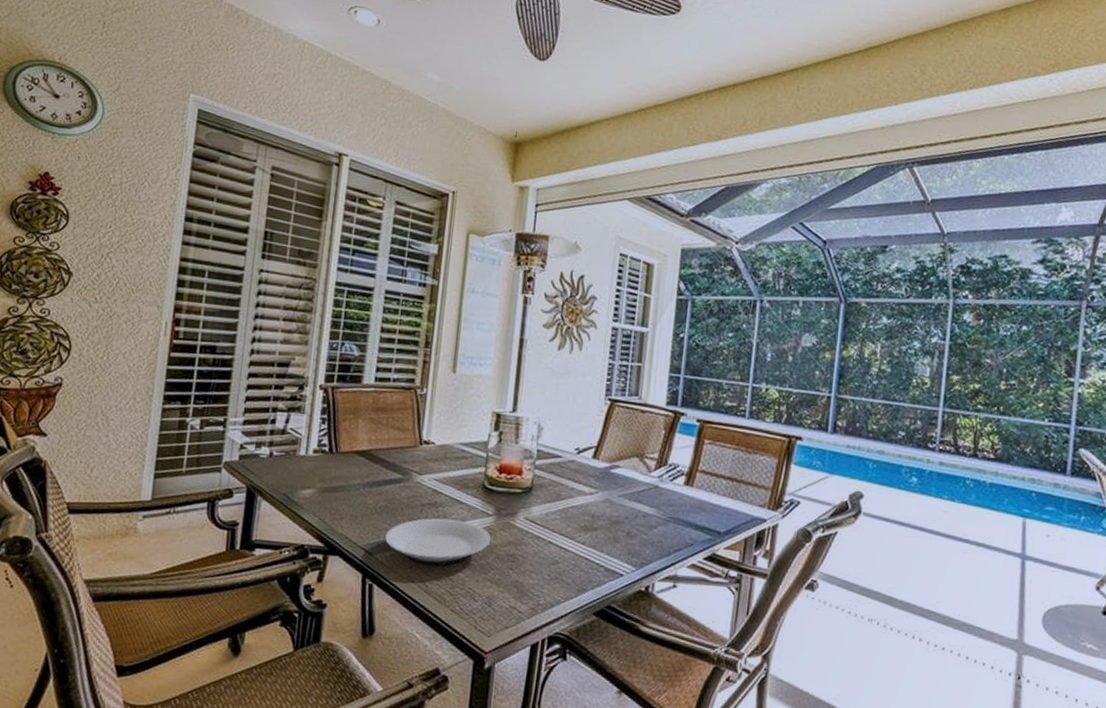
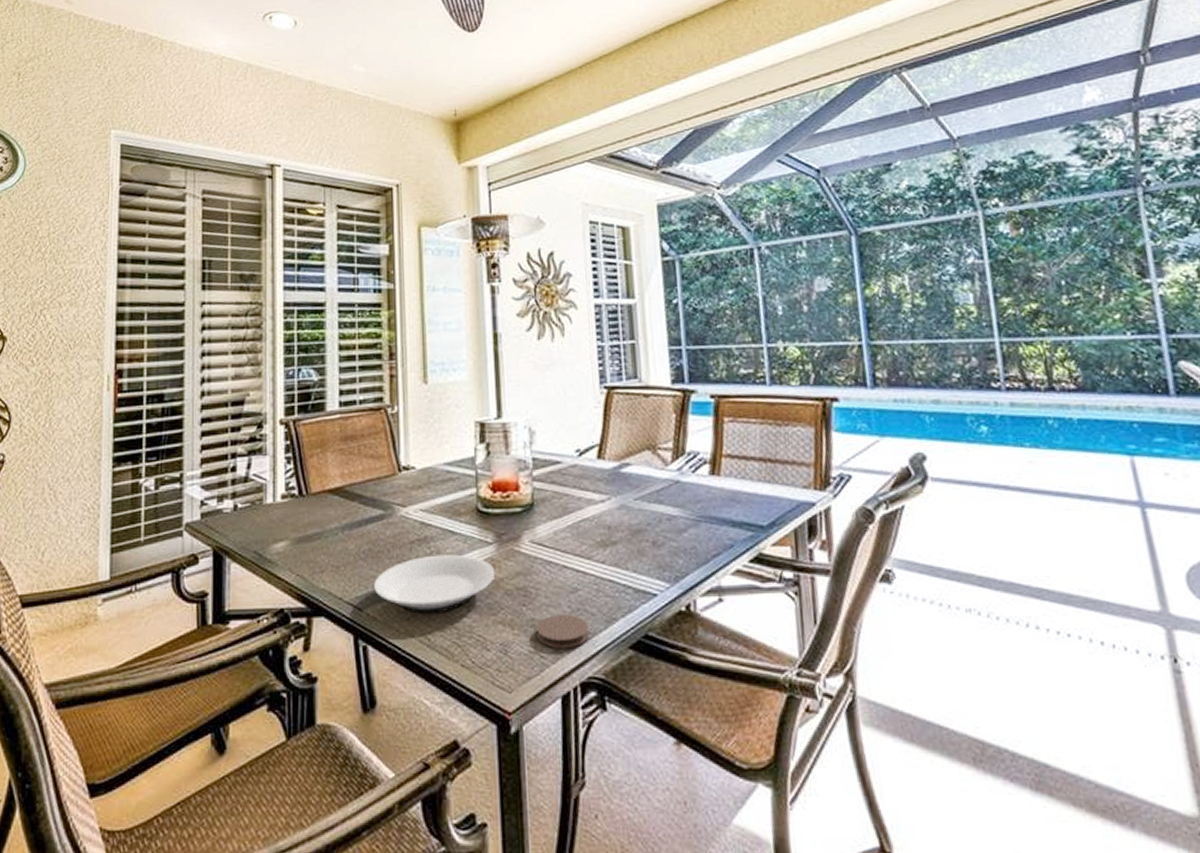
coaster: none [518,579,563,608] -> present [536,613,590,649]

